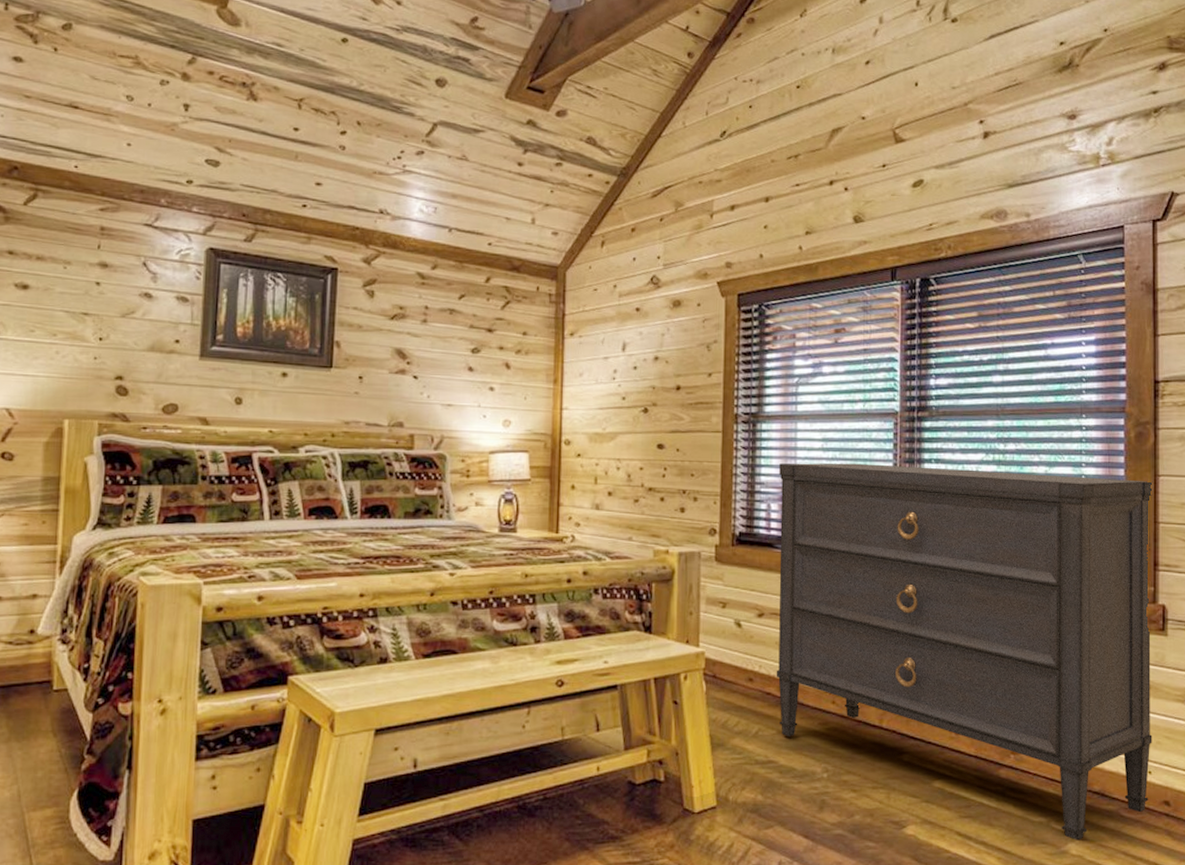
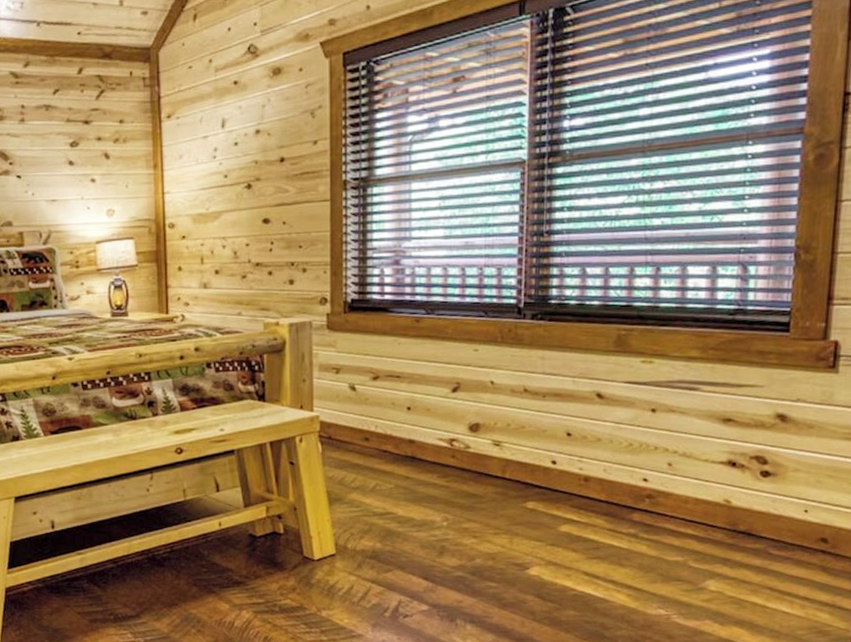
dresser: present [776,463,1153,841] -> none [392,208,833,578]

